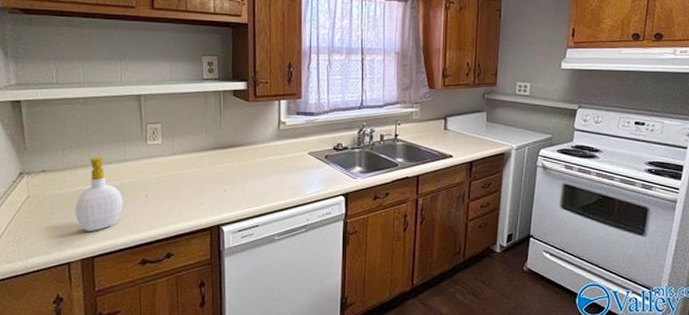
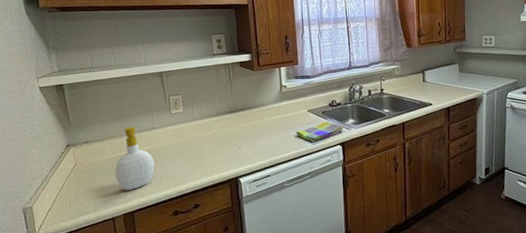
dish towel: none [292,167,348,190] -> present [296,121,343,142]

